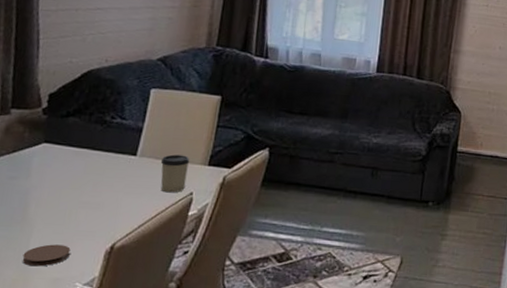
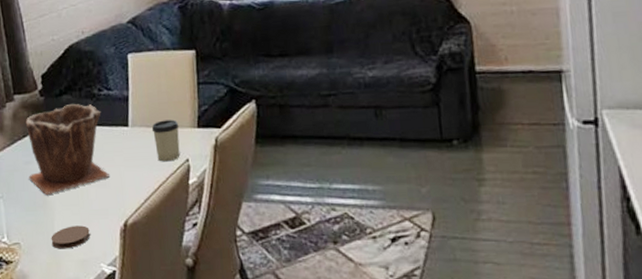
plant pot: none [10,126,110,212] -> present [25,103,109,195]

